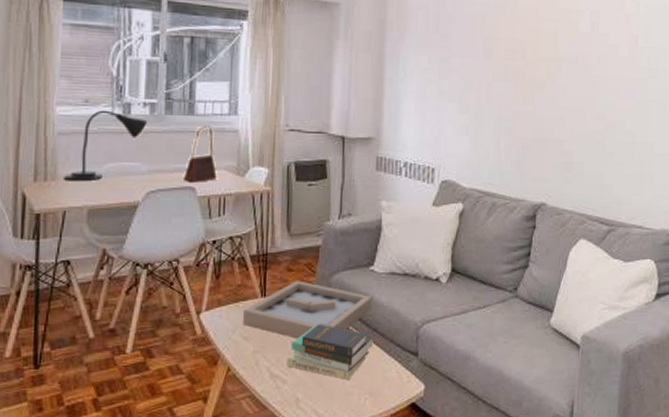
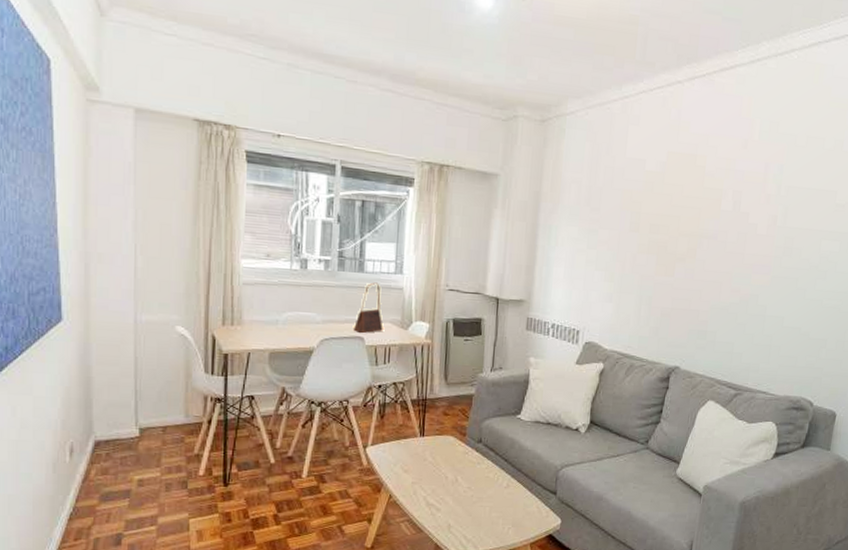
desk lamp: present [62,110,147,180] -> none [247,264,321,327]
decorative tray: present [242,280,373,339] -> none [402,423,519,474]
books: present [287,324,374,381] -> none [441,462,518,512]

